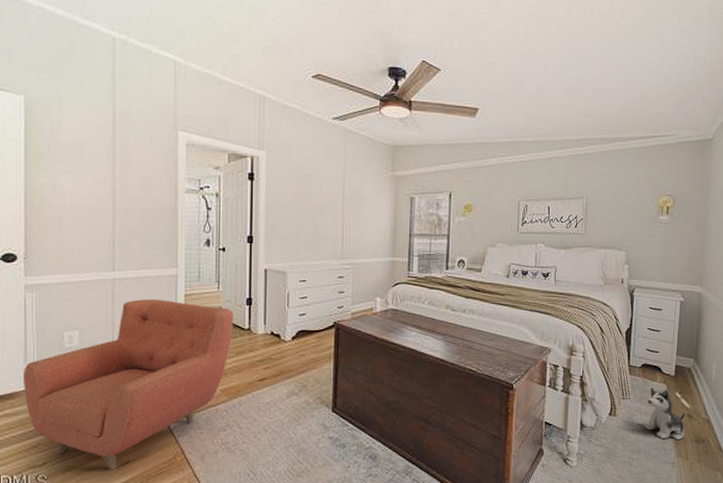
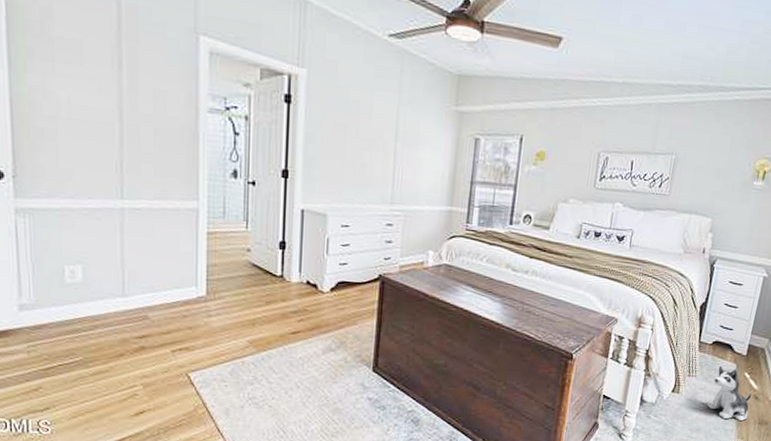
armchair: present [24,299,234,470] -> none [18,234,264,419]

